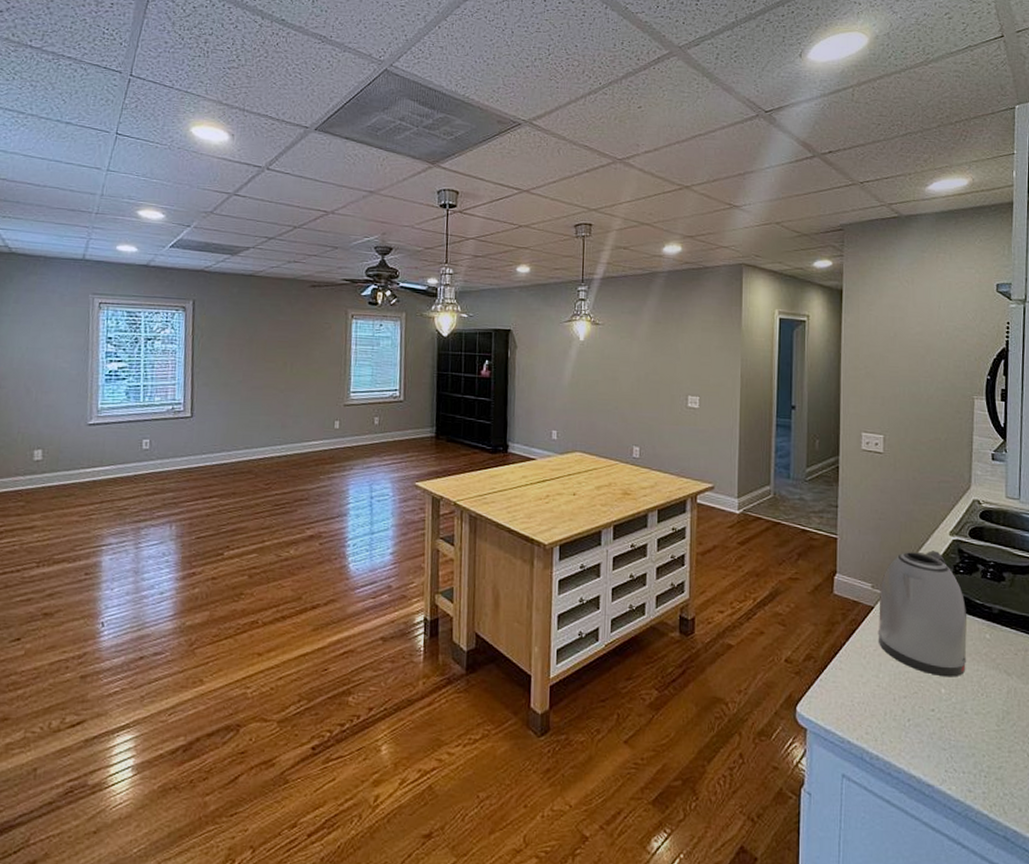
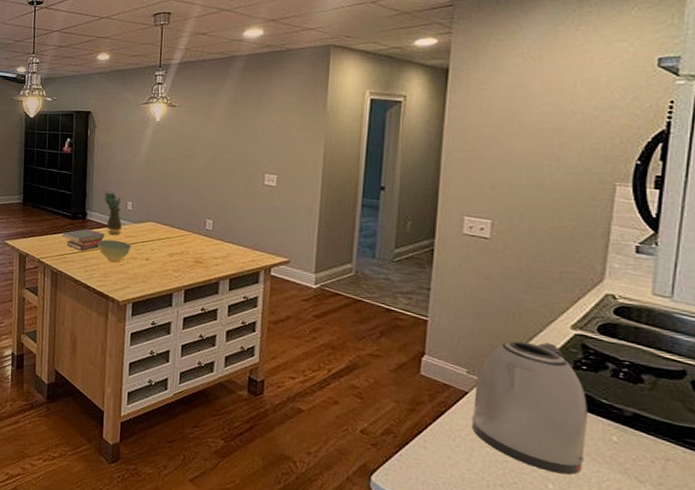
books: none [481,463,529,490] -> present [62,228,105,251]
bowl: none [520,475,557,501] -> present [97,239,131,263]
vase: none [527,419,548,470] -> present [104,191,123,236]

